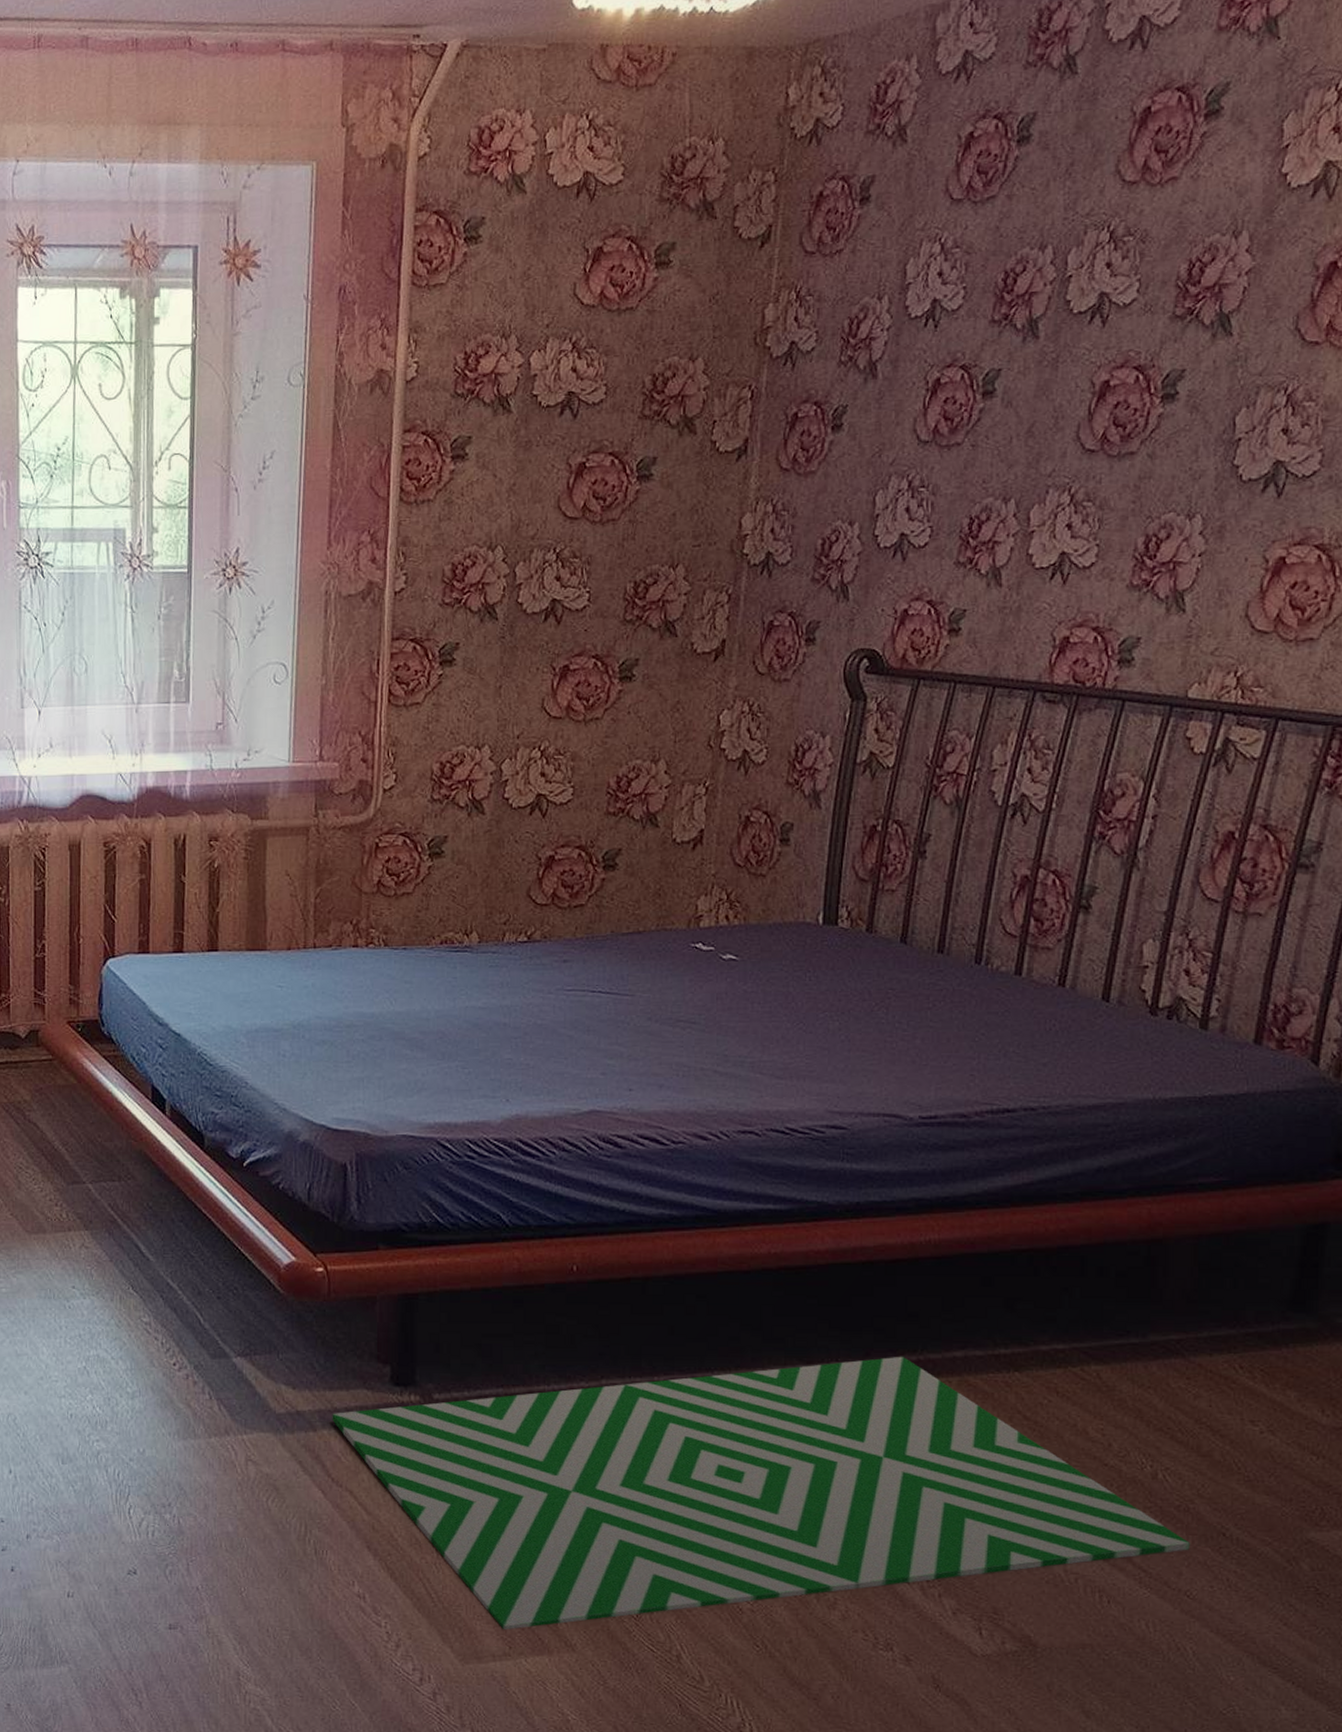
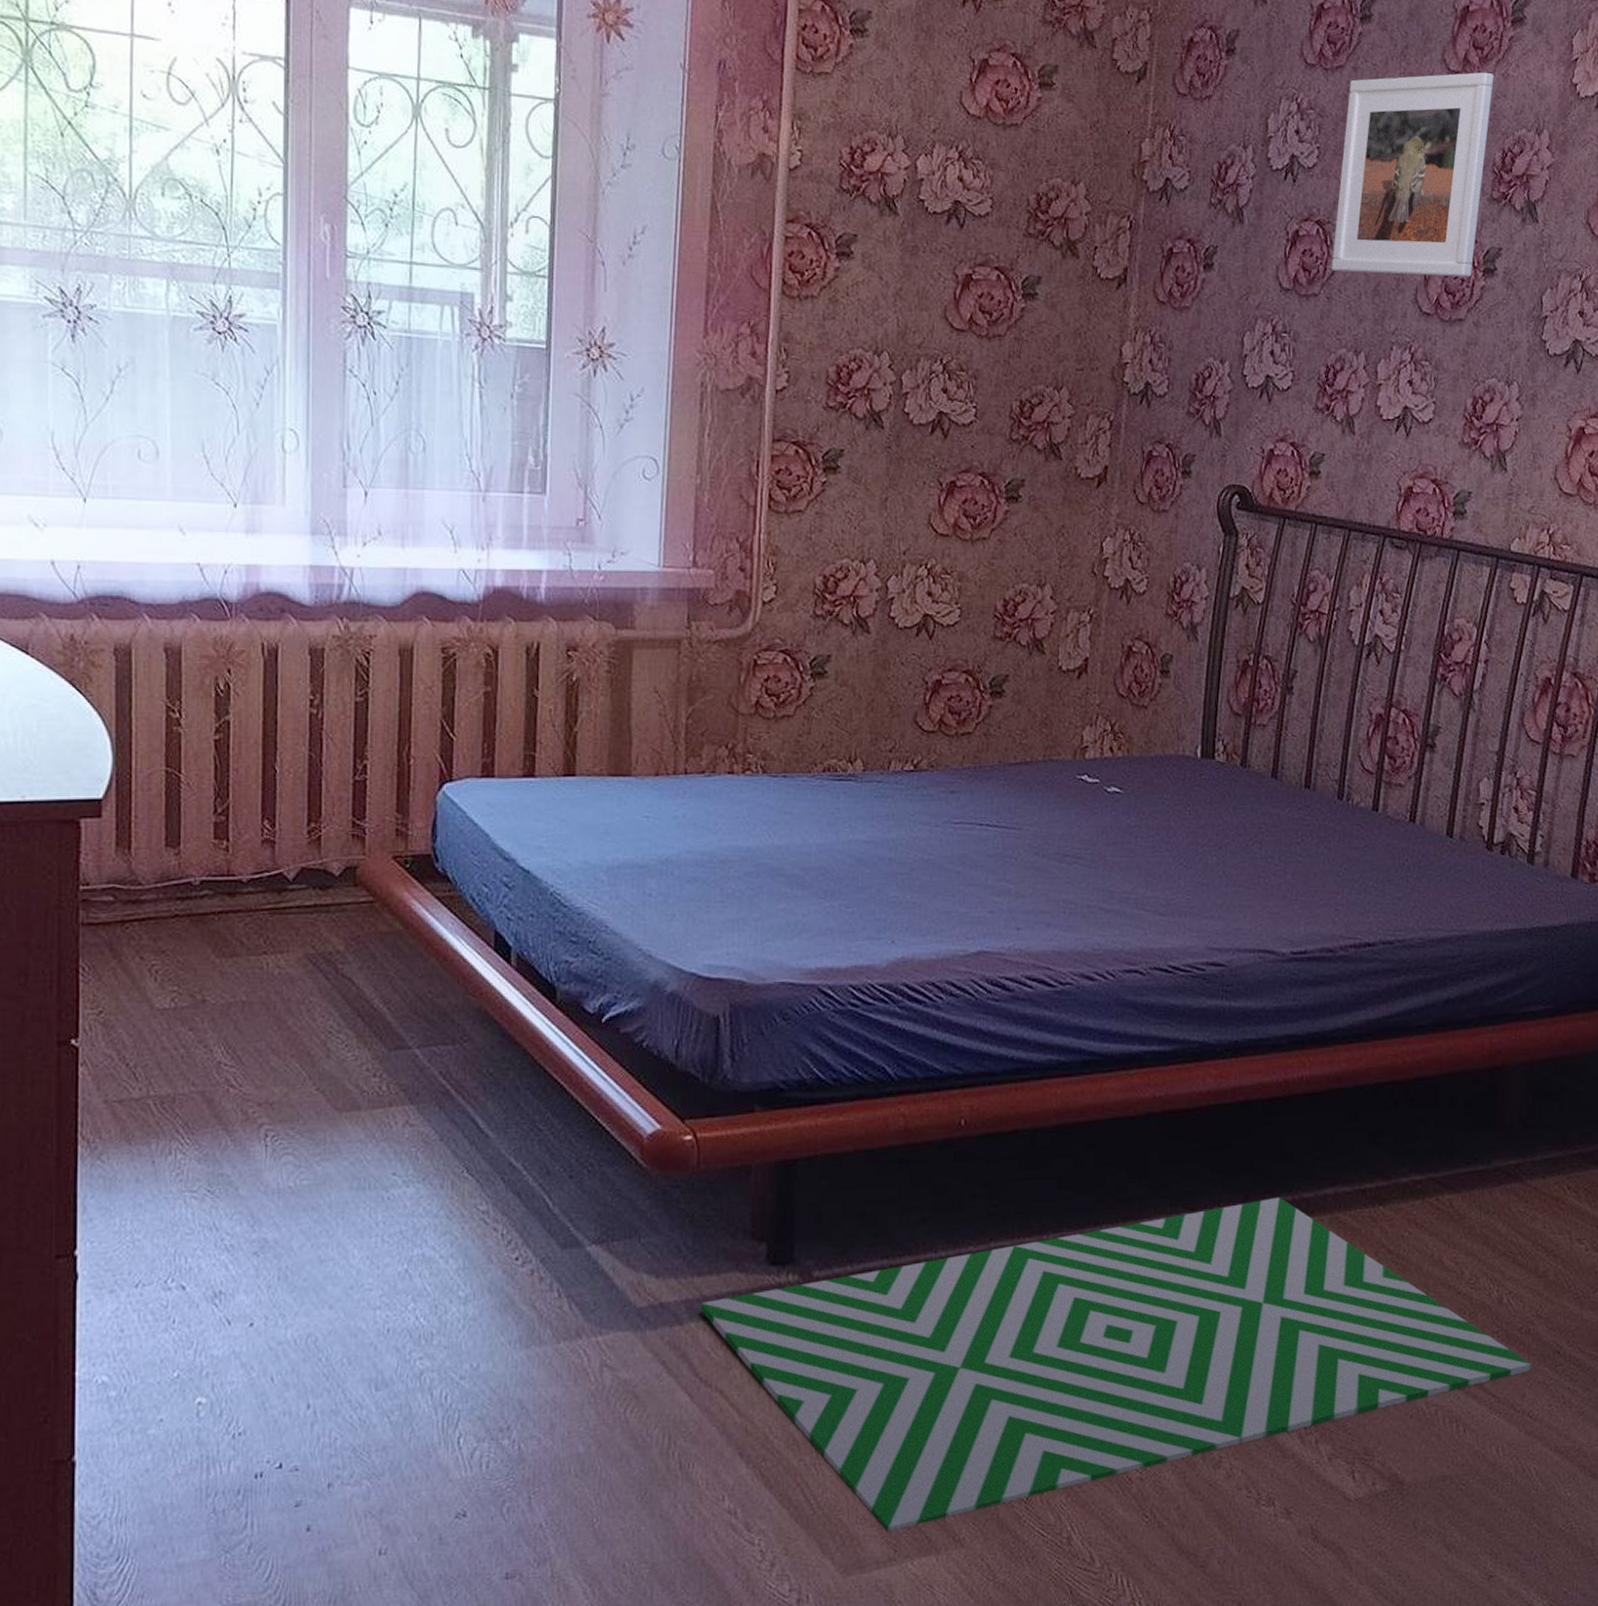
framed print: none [977,176,1180,417] -> present [1331,72,1494,277]

